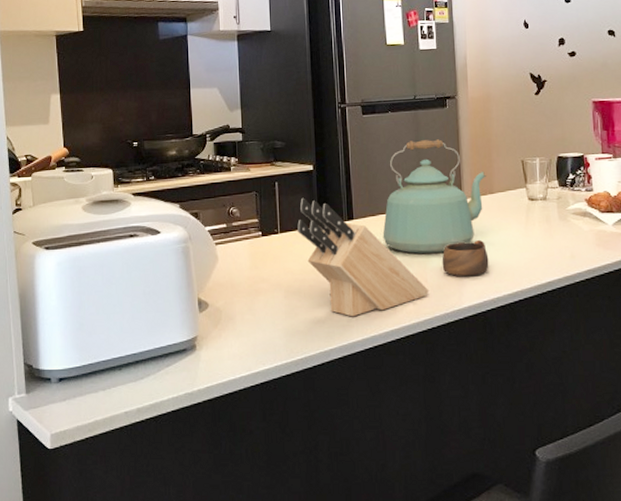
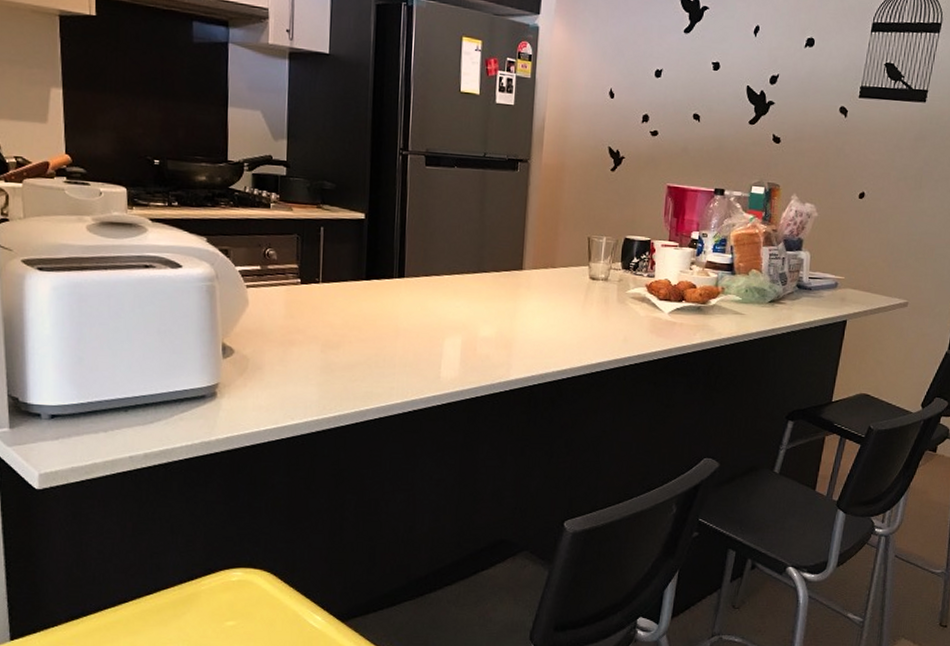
knife block: present [297,198,429,317] -> none [342,248,477,379]
kettle: present [382,139,486,254] -> none [434,201,550,323]
cup: present [442,240,489,277] -> none [493,314,542,350]

